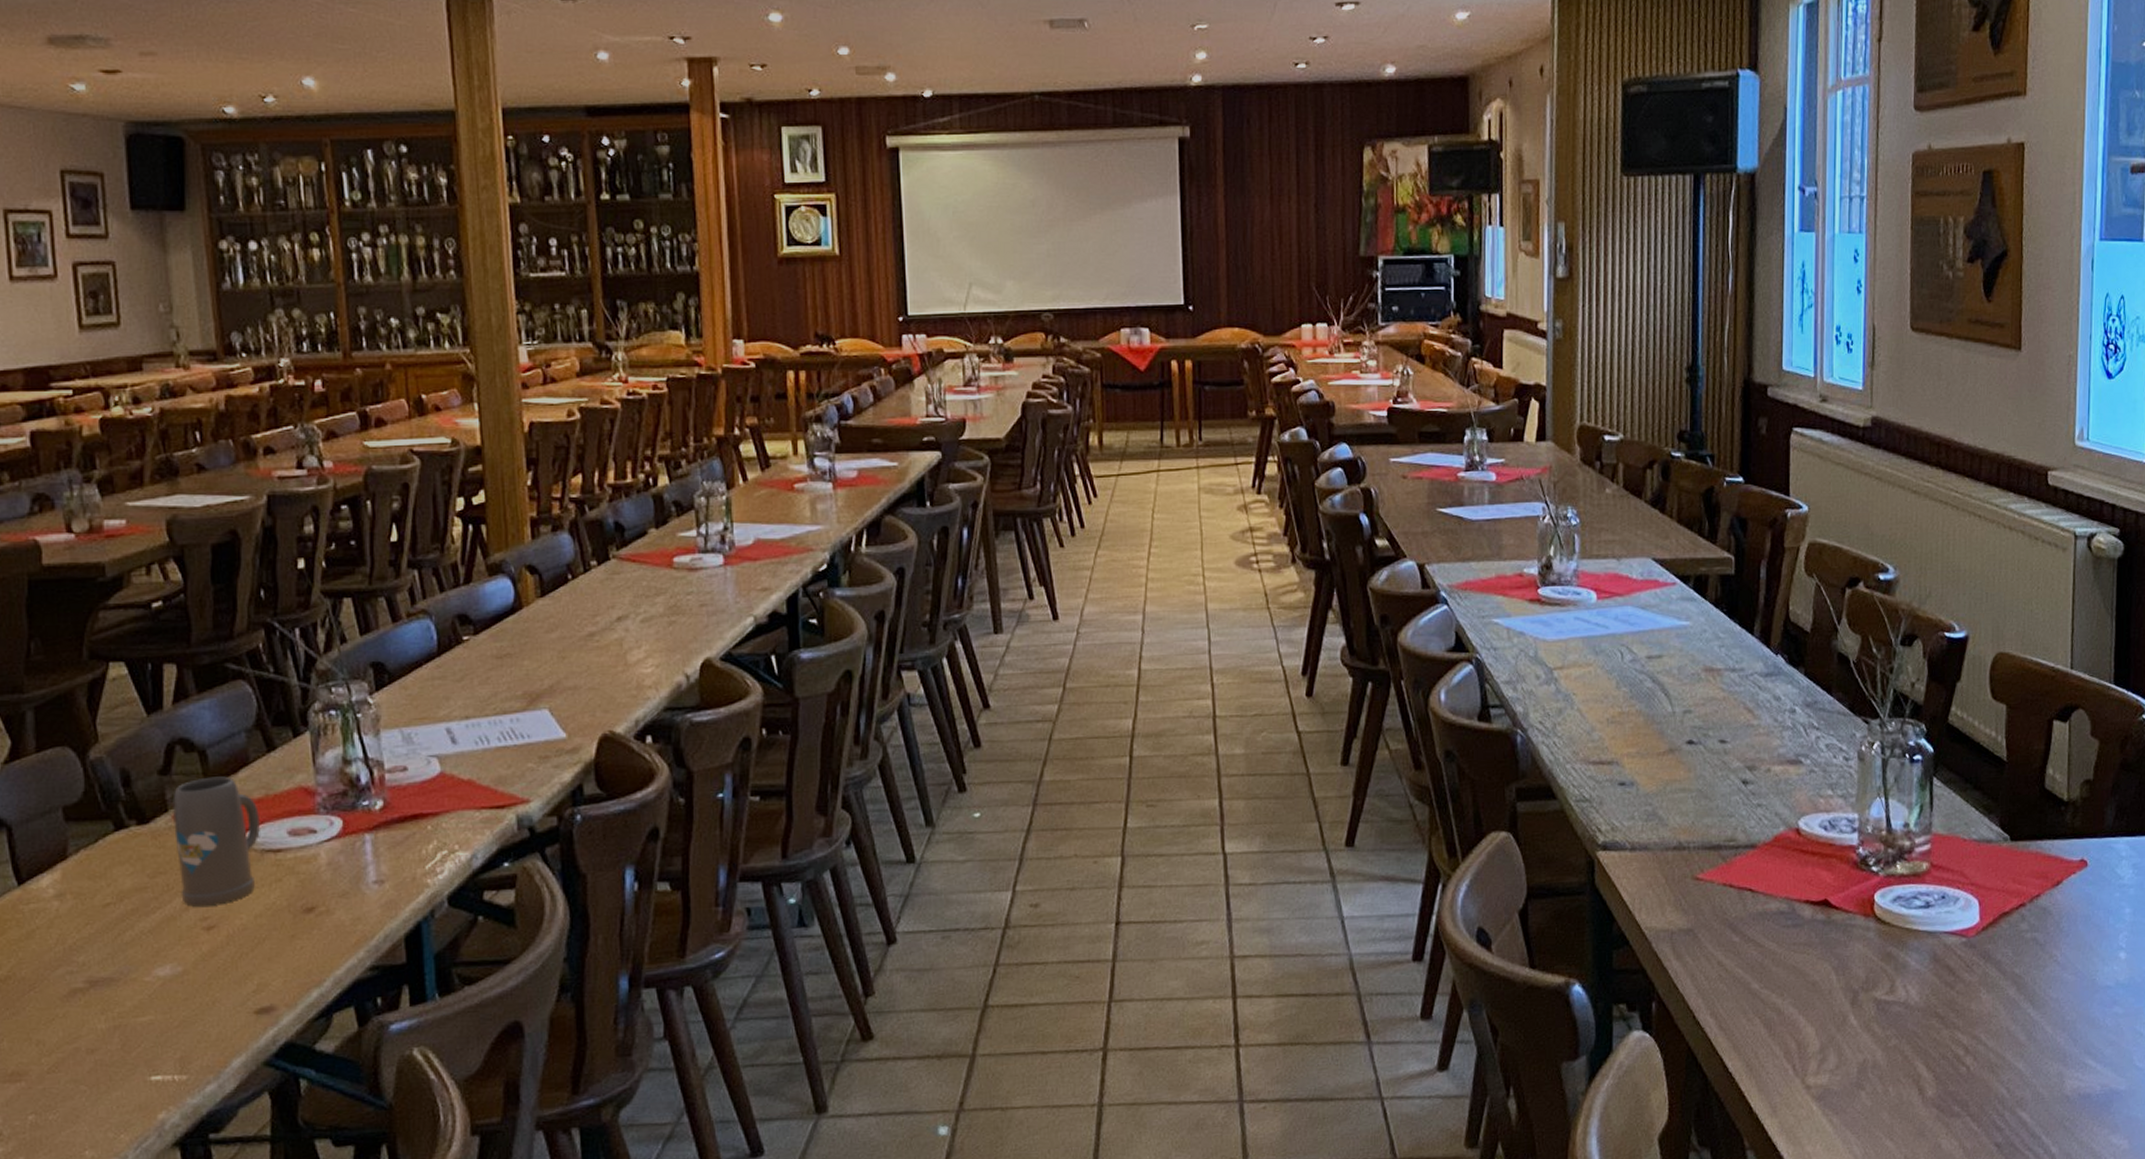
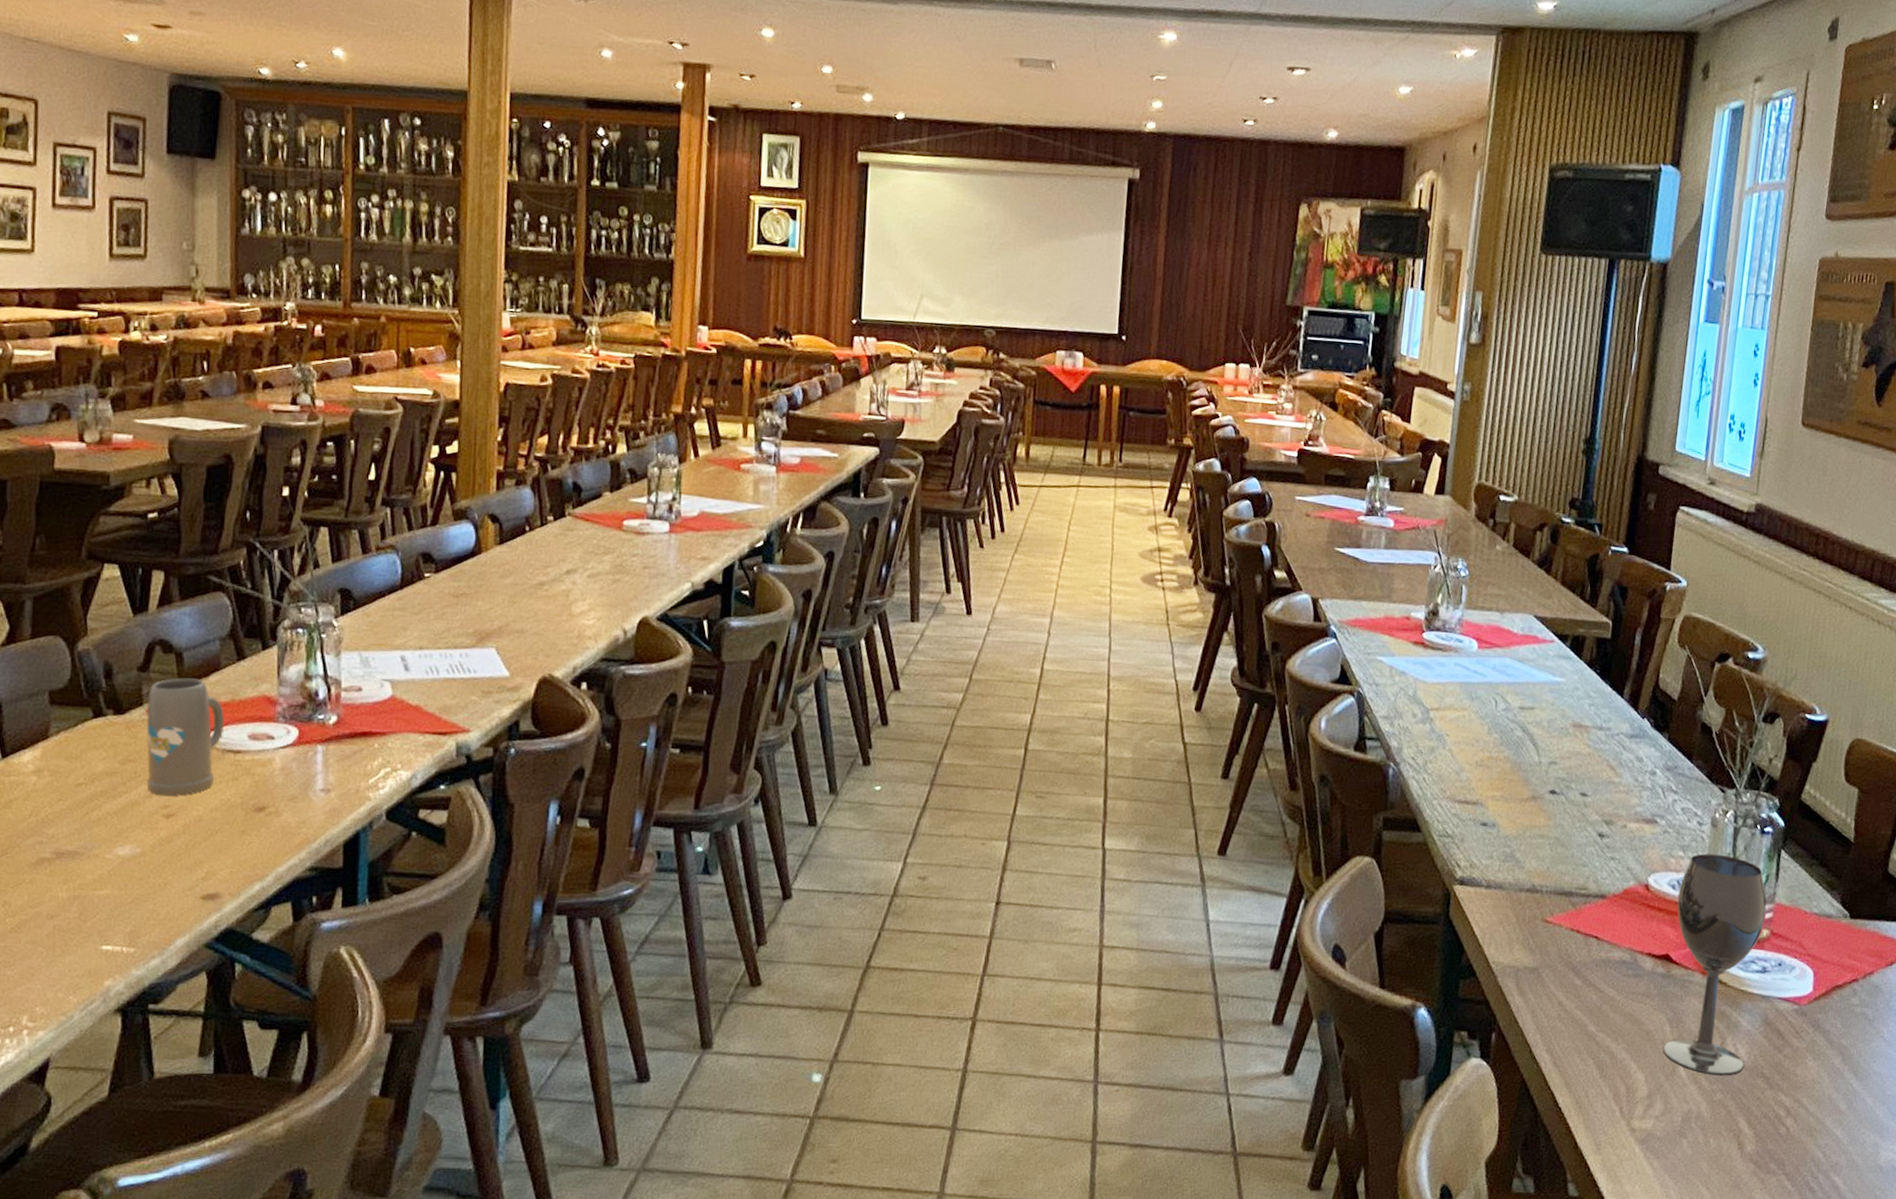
wine glass: none [1830,789,1924,1021] -> present [1662,853,1767,1076]

